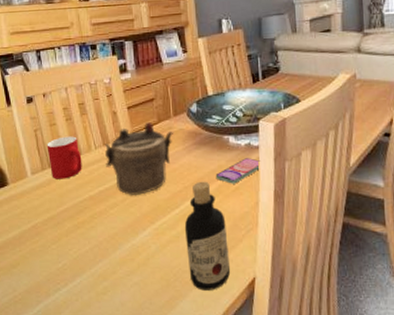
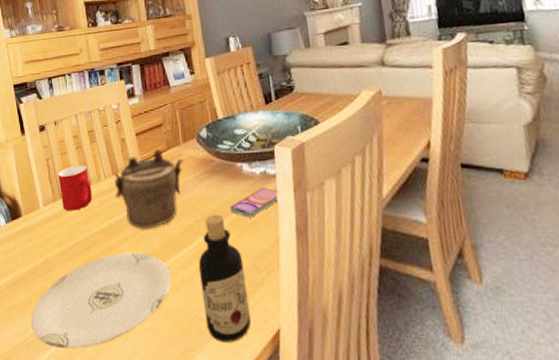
plate: none [19,216,159,304] -> present [31,253,172,349]

